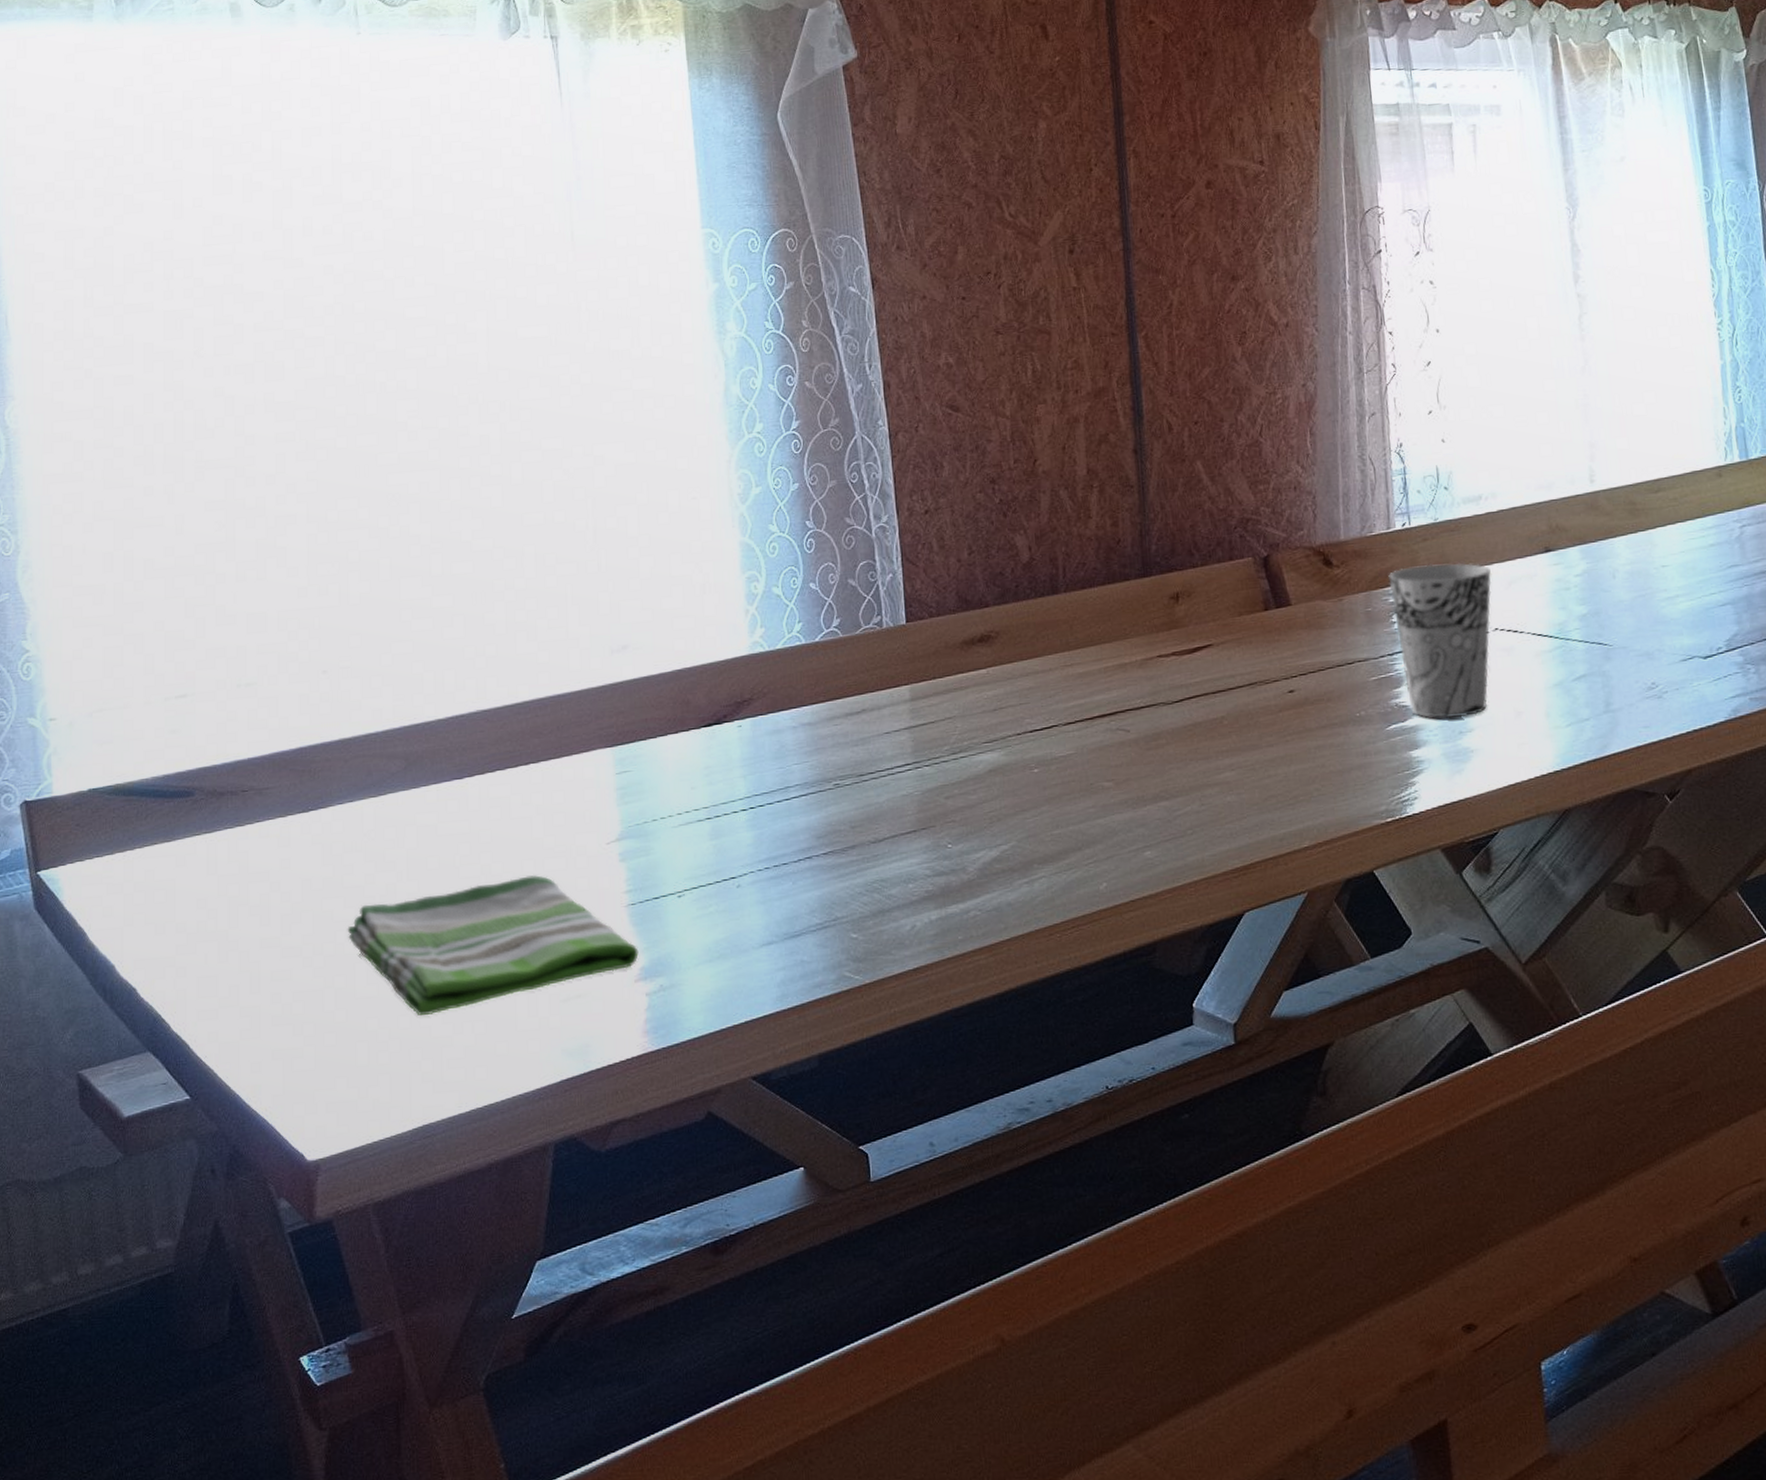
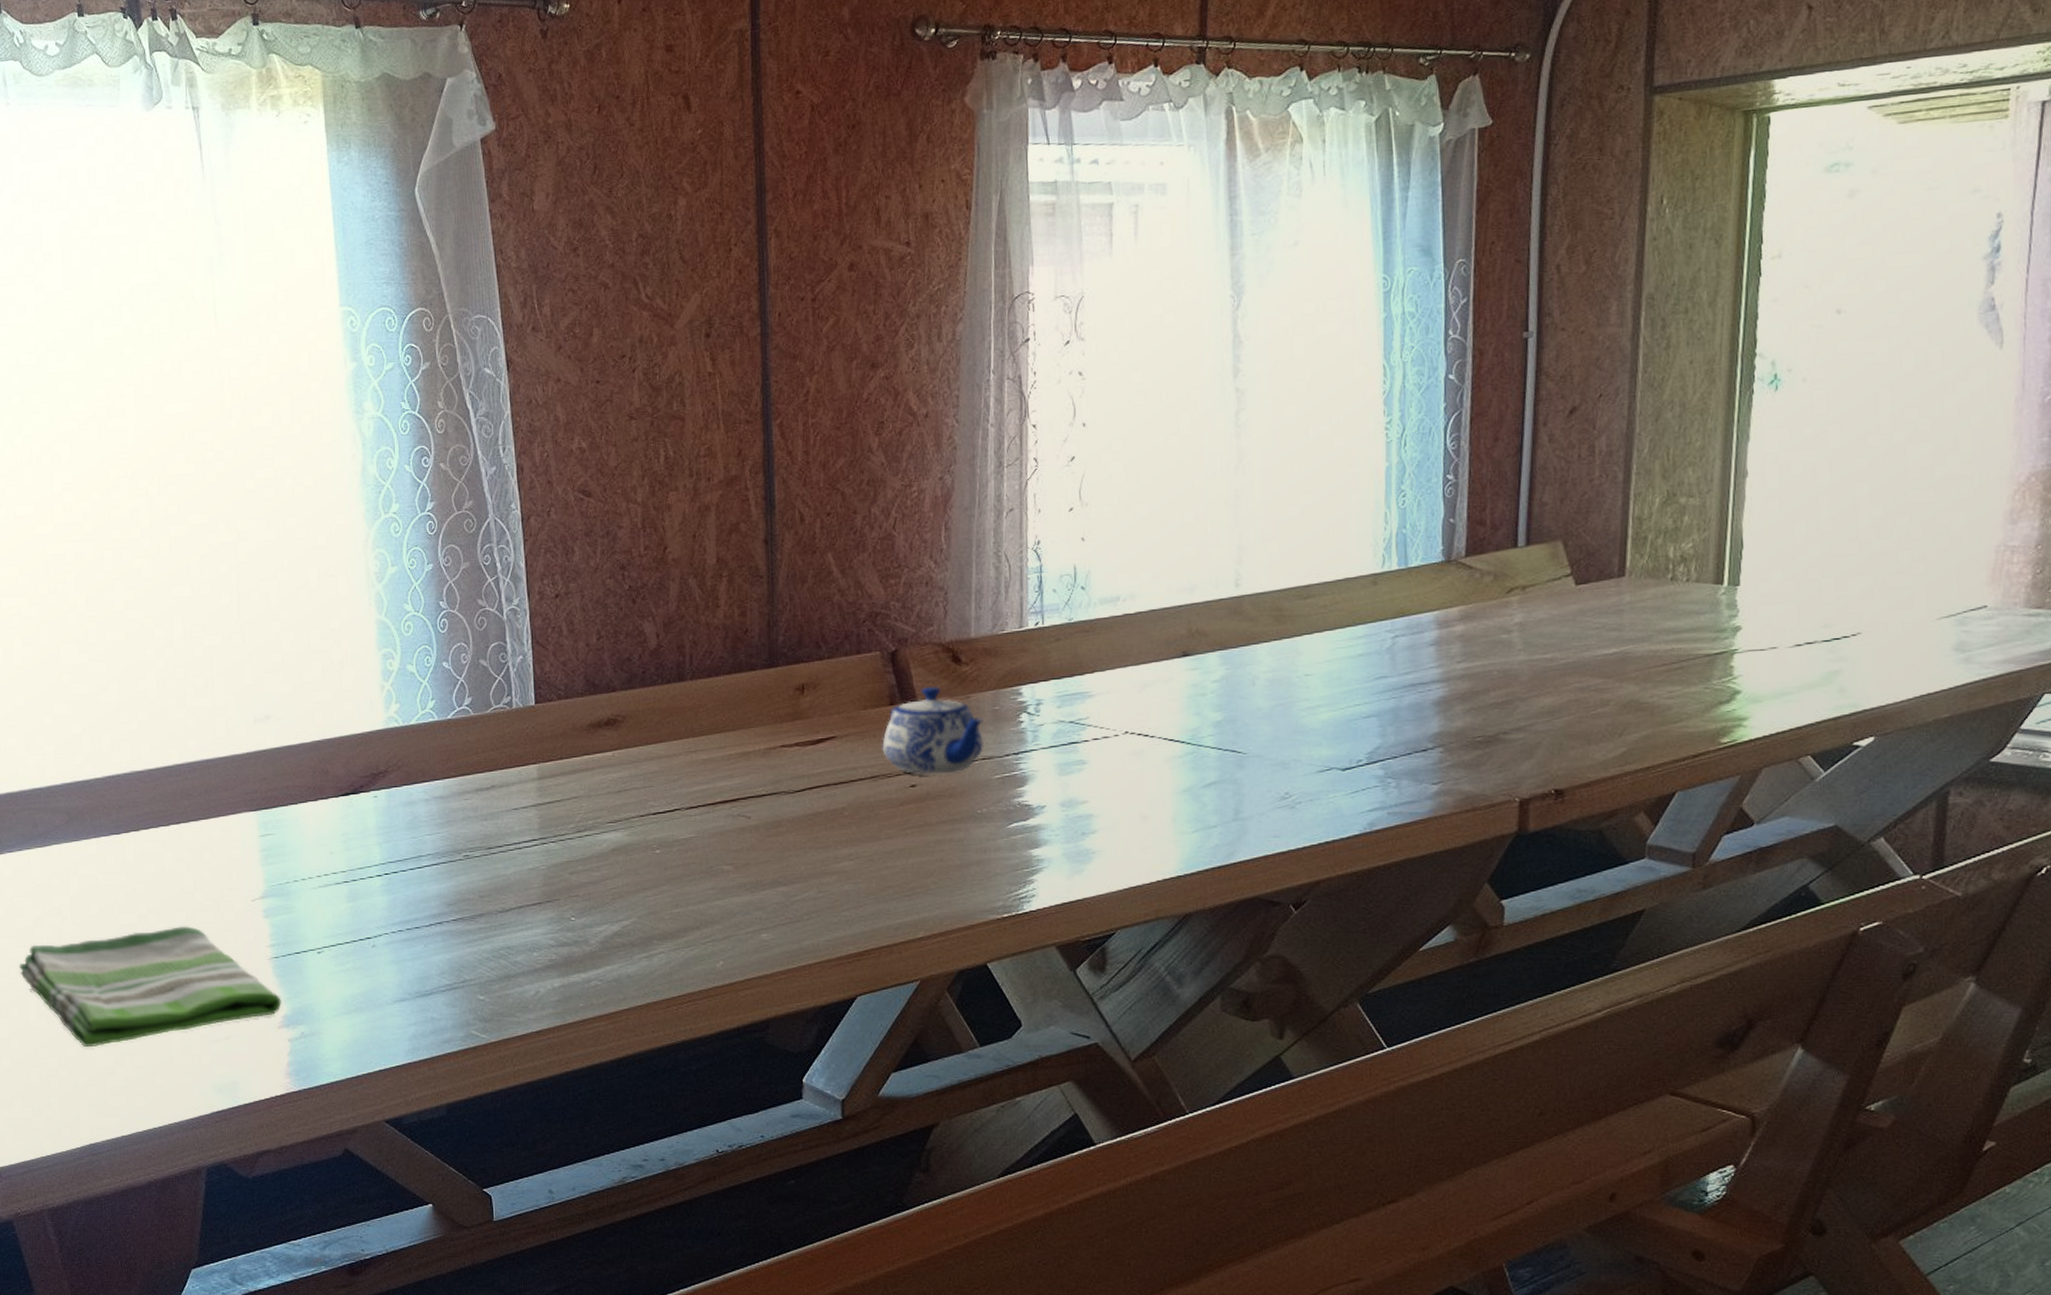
teapot: none [1258,590,1359,680] -> present [882,687,983,775]
cup: present [1388,562,1492,719] -> none [1018,664,1125,820]

